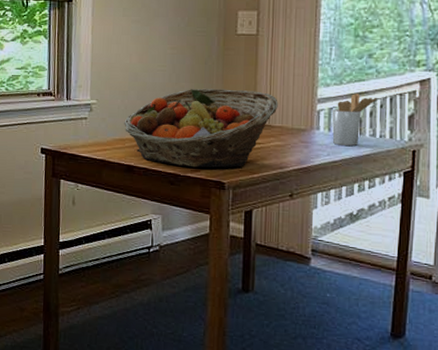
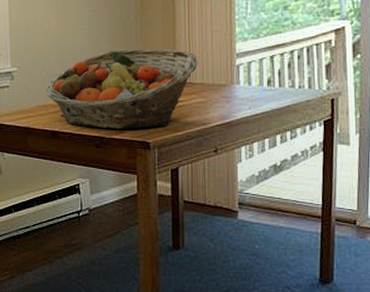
utensil holder: present [331,92,378,146] -> none [251,45,295,98]

